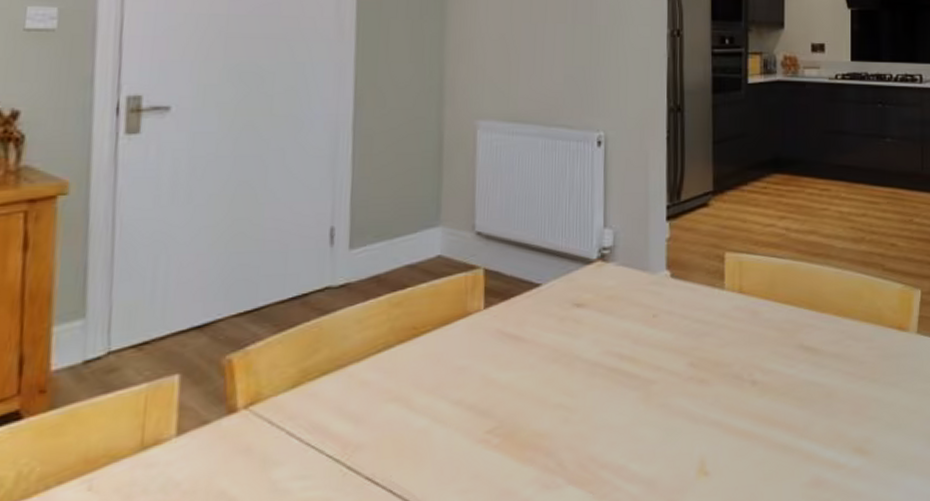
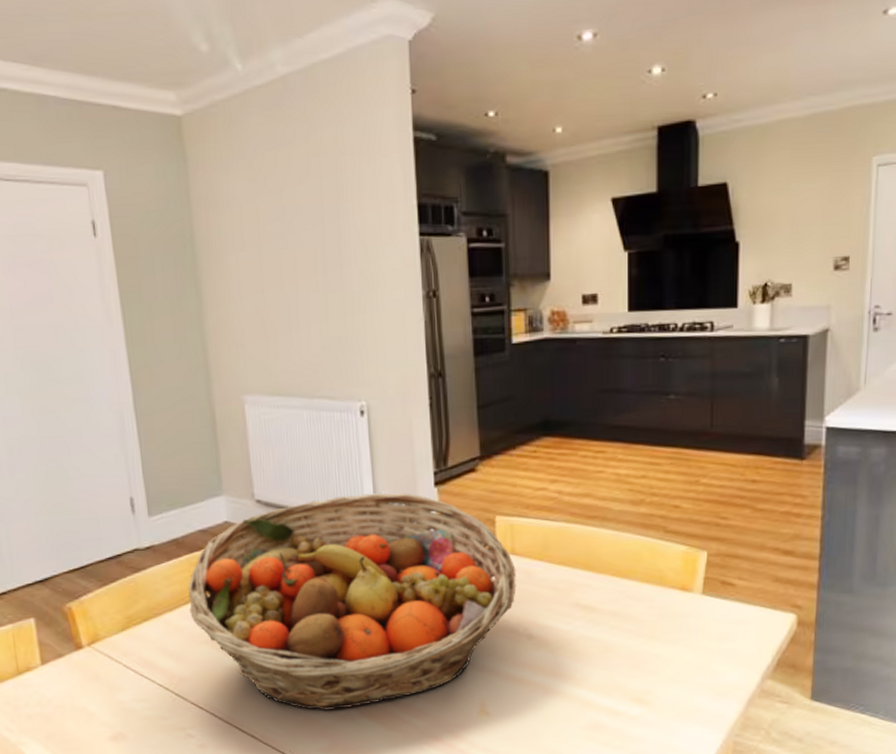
fruit basket: none [381,226,743,479] -> present [188,493,516,710]

